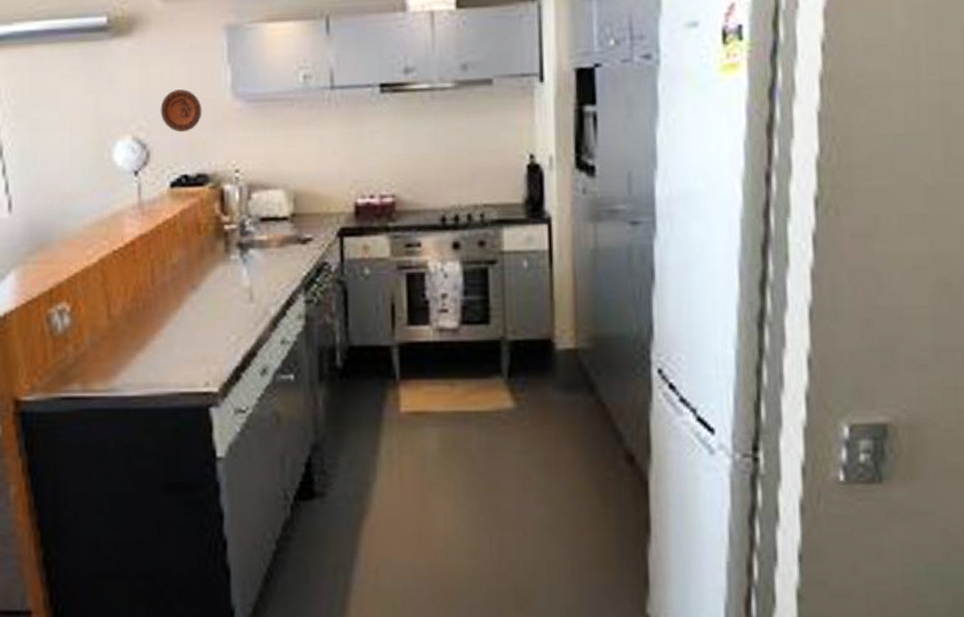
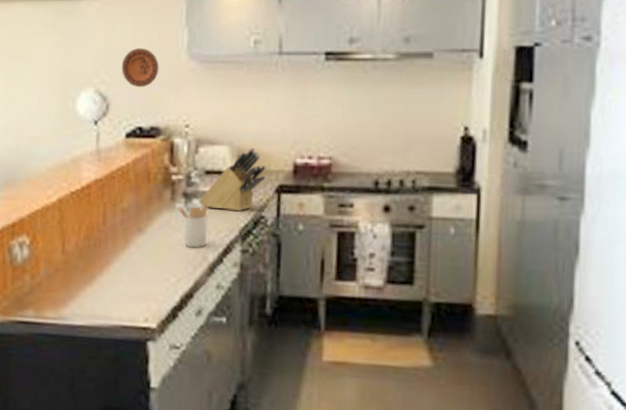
utensil holder: none [233,250,268,302] -> present [178,200,208,248]
knife block: none [255,189,326,260] -> present [199,147,266,212]

